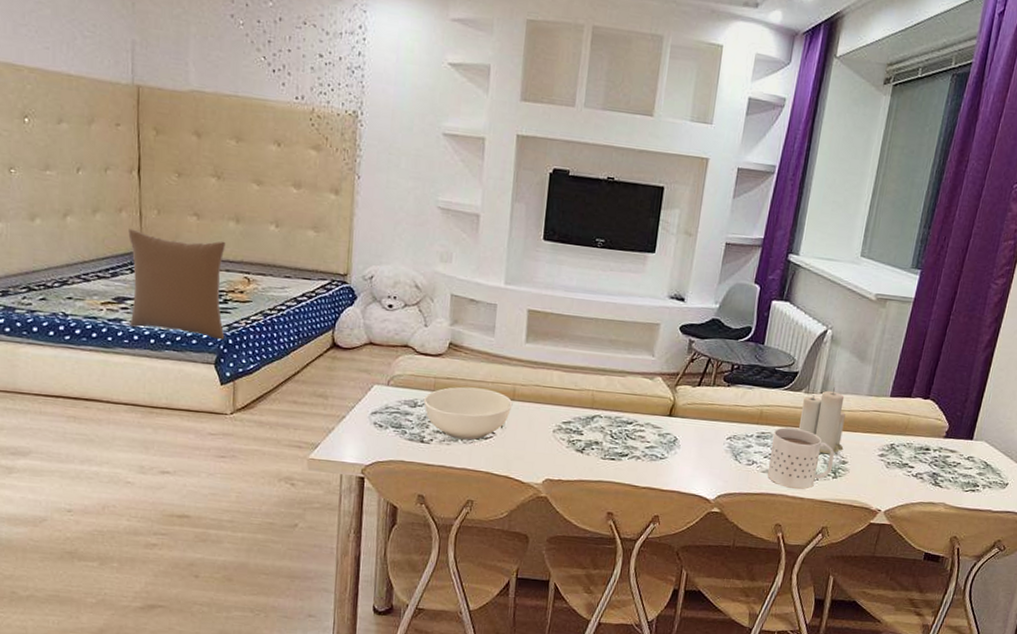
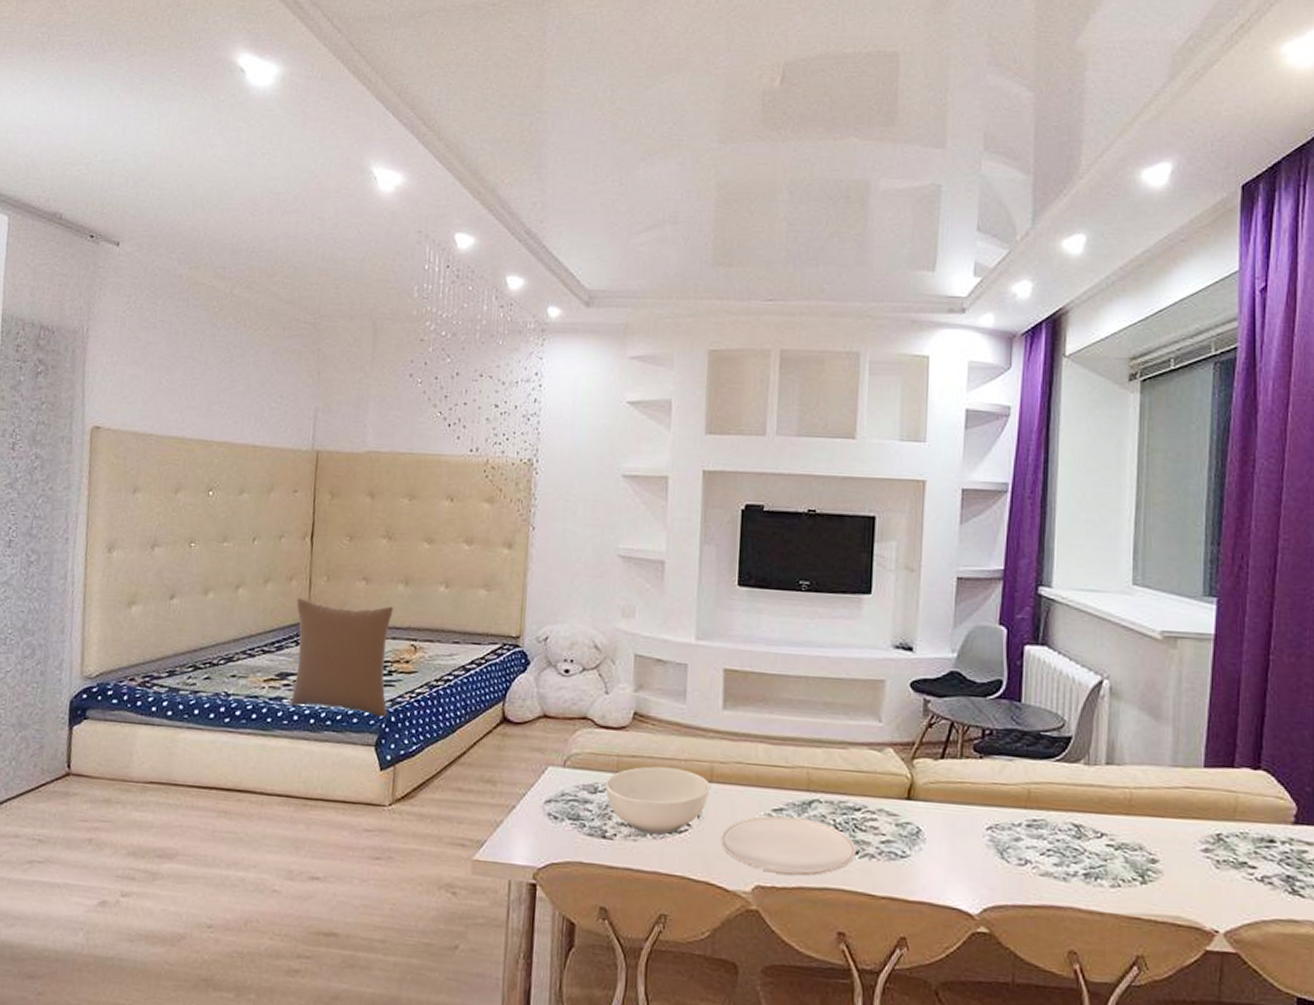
plate: none [519,426,627,472] -> present [720,815,857,876]
mug: present [767,427,834,490] -> none [1047,812,1137,901]
candle: present [798,387,846,455] -> none [1082,756,1150,850]

